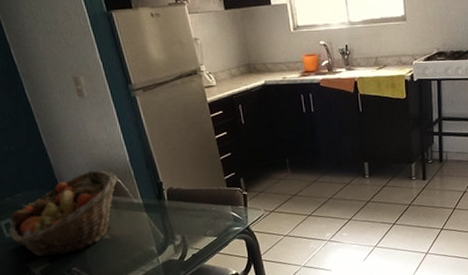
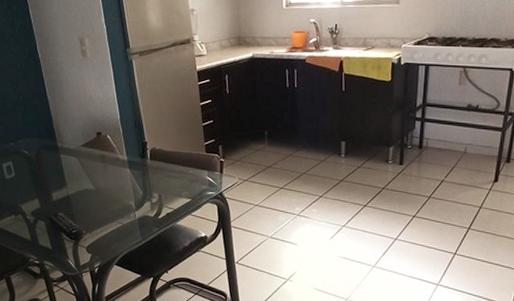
fruit basket: present [9,170,118,257] -> none [9,125,107,200]

